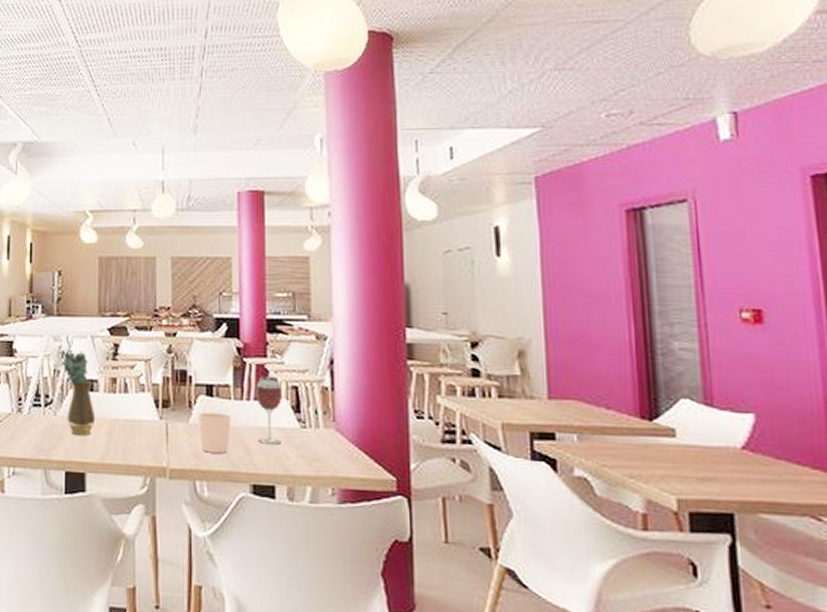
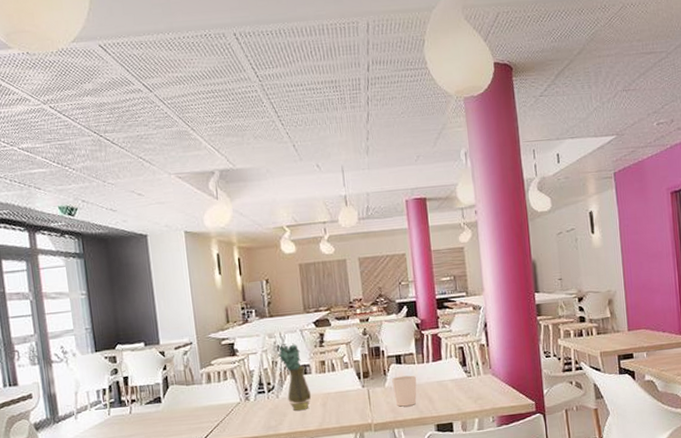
wineglass: present [256,376,282,445] -> none [432,342,454,394]

